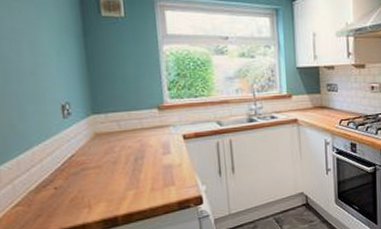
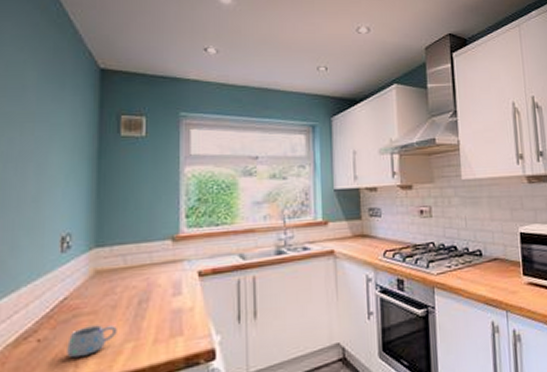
mug: none [80,177,120,202] -> present [67,325,117,358]

